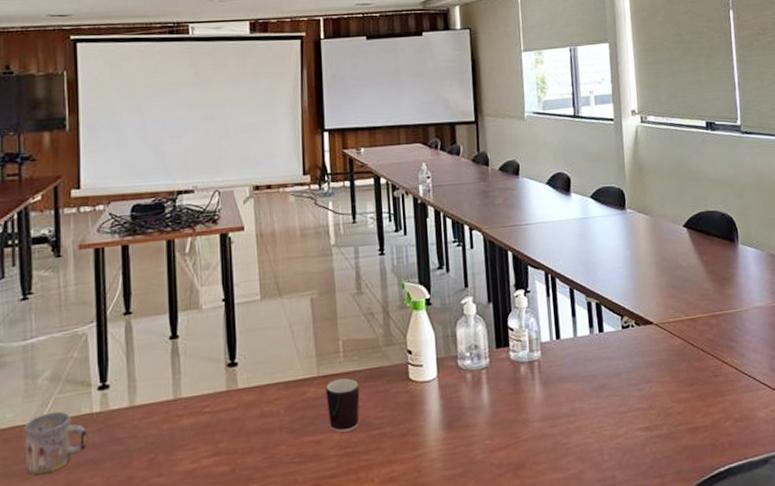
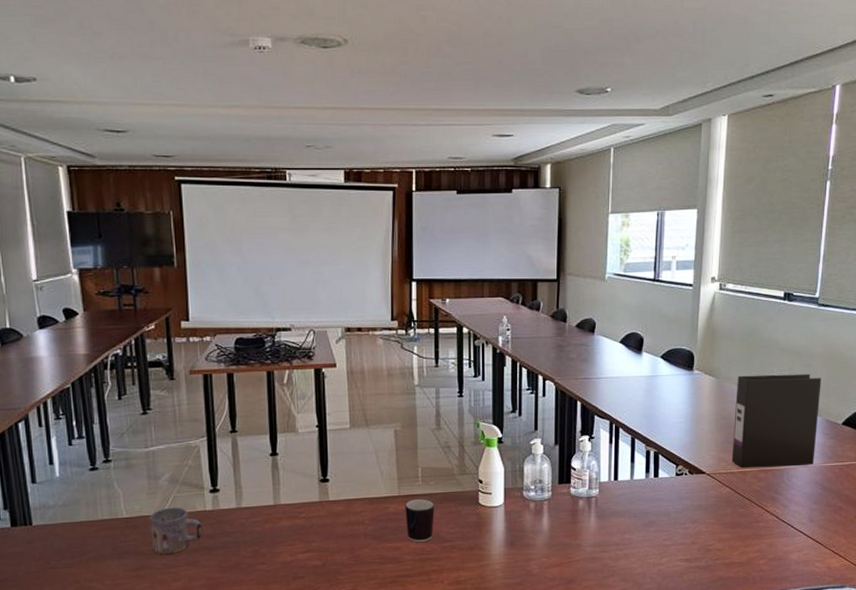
binder: none [672,205,765,315] -> present [731,374,822,469]

